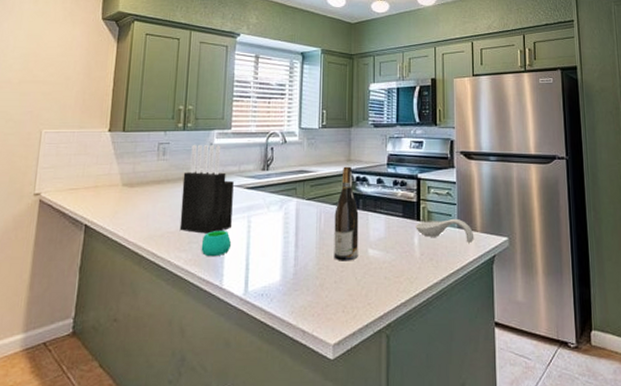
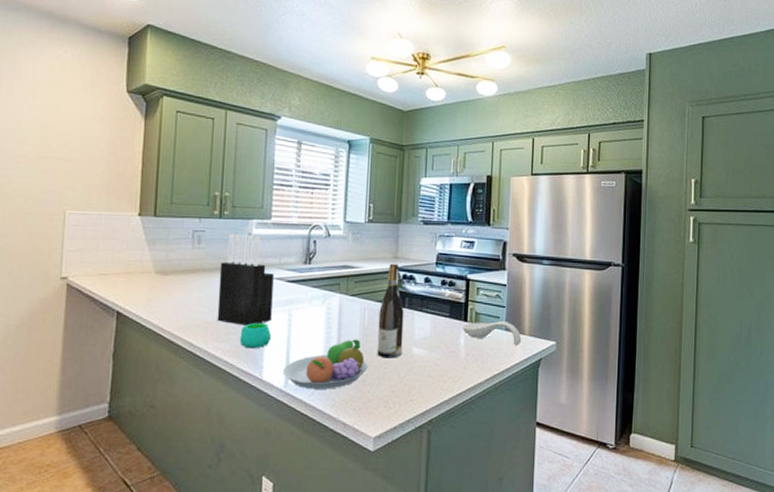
fruit bowl: none [242,243,326,296] -> present [282,339,368,389]

